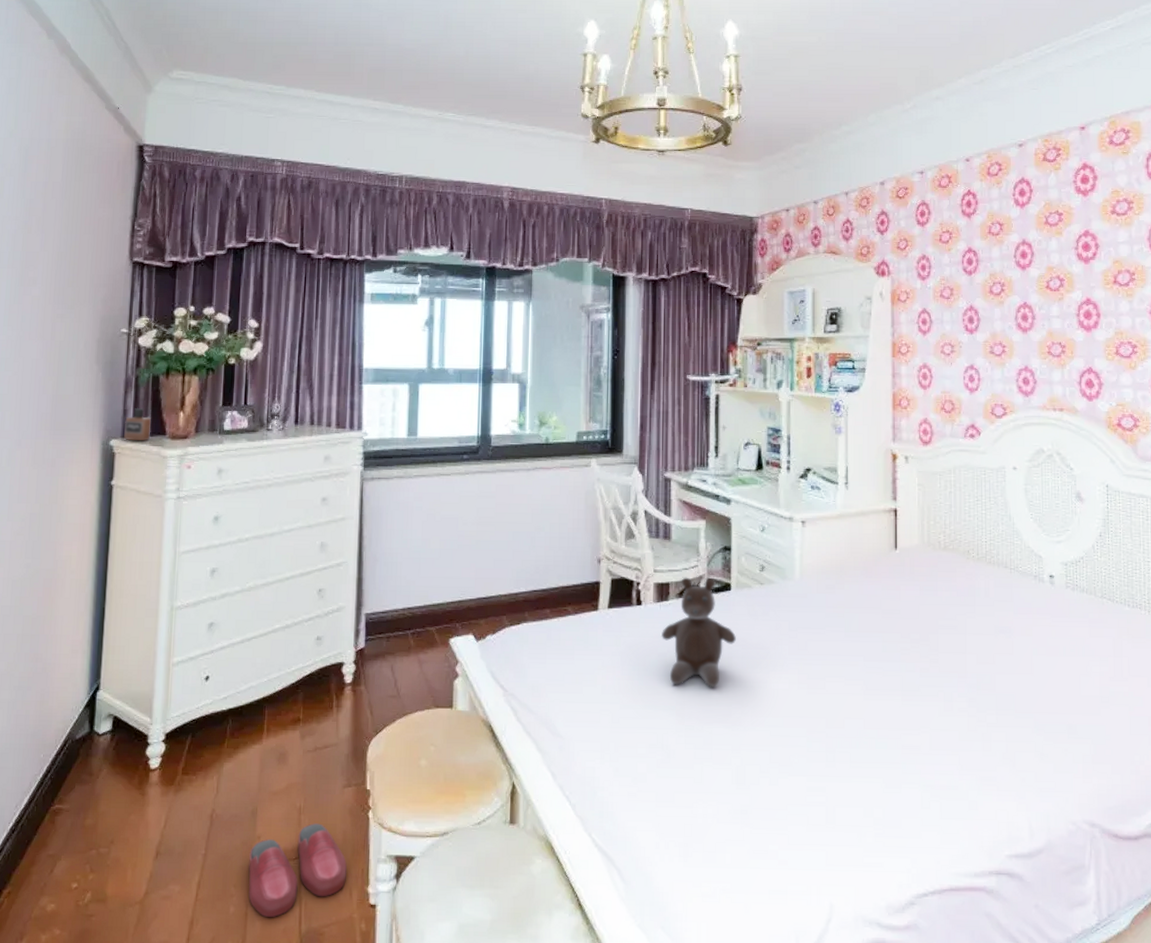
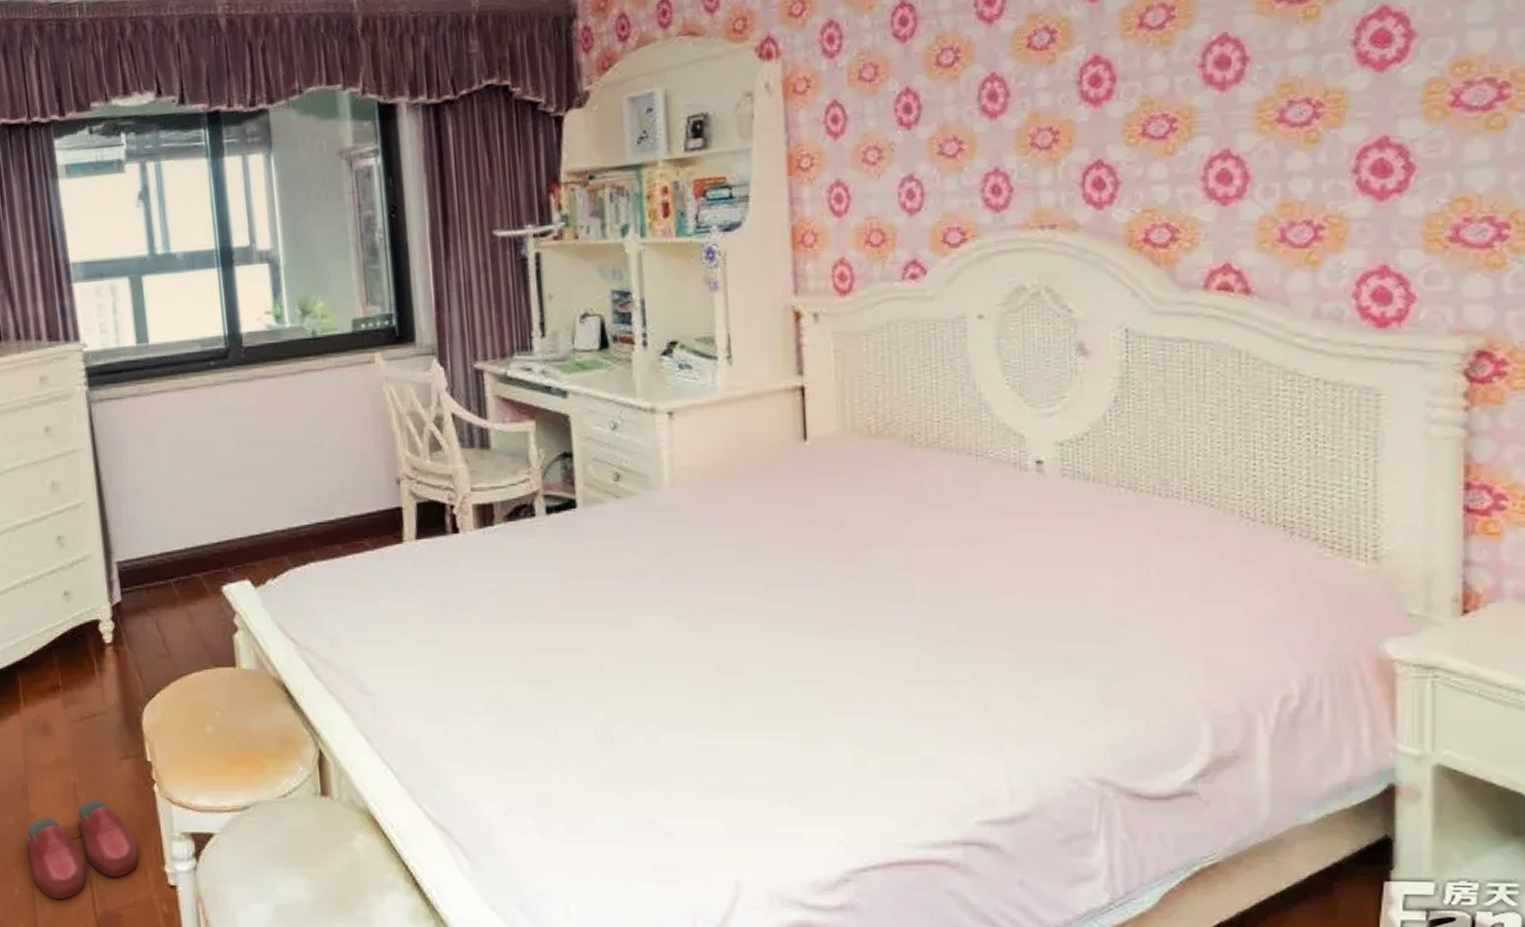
teddy bear: present [660,577,736,688] -> none [487,494,588,631]

